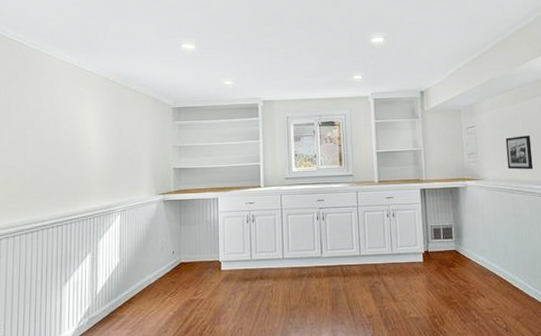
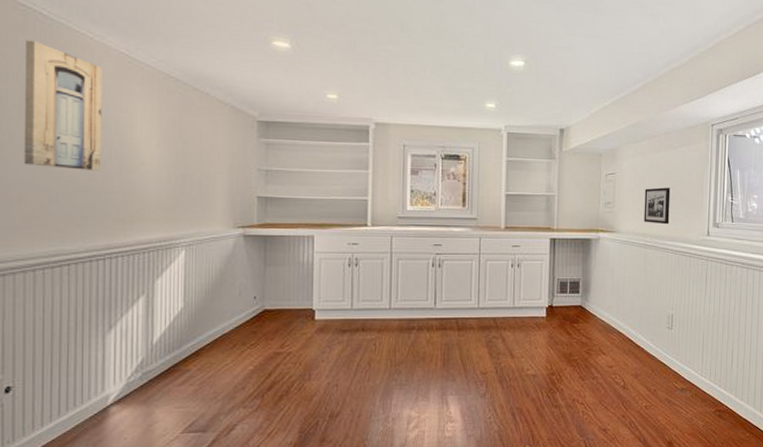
wall art: none [9,64,63,157] -> present [23,40,103,172]

